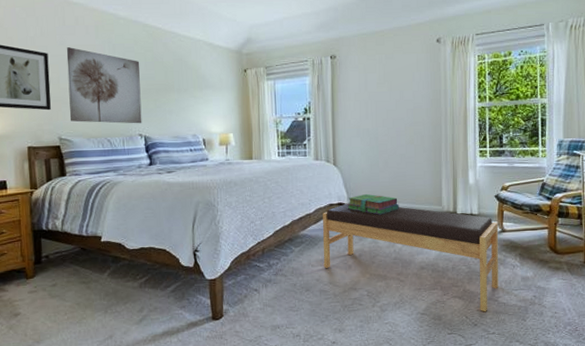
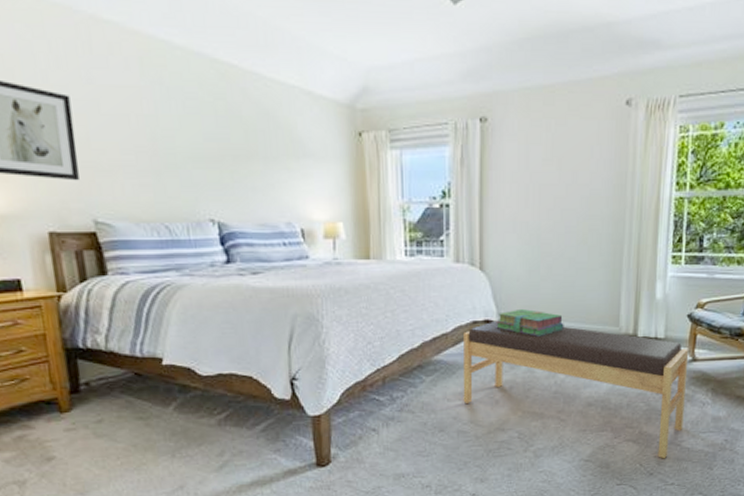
wall art: present [66,47,142,124] -> none [97,88,214,205]

